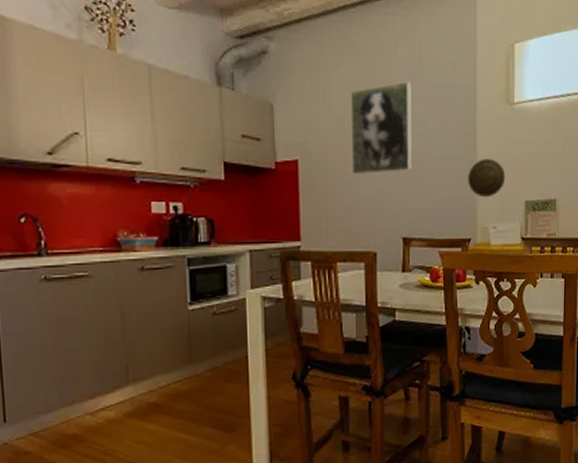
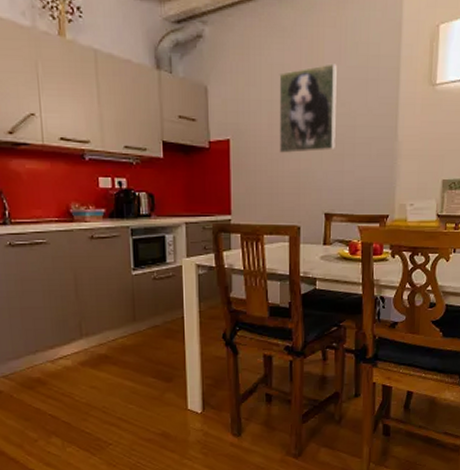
decorative plate: present [468,159,506,198] -> none [388,139,425,176]

